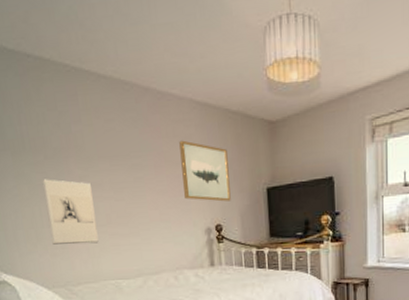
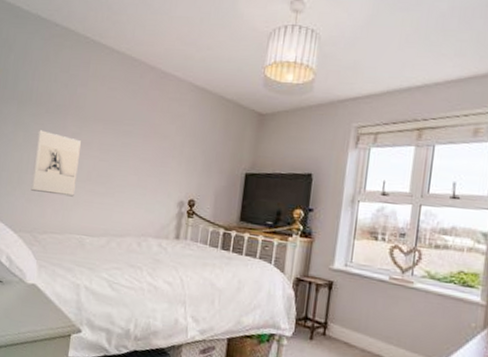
wall art: present [179,140,231,202] -> none [165,117,214,180]

